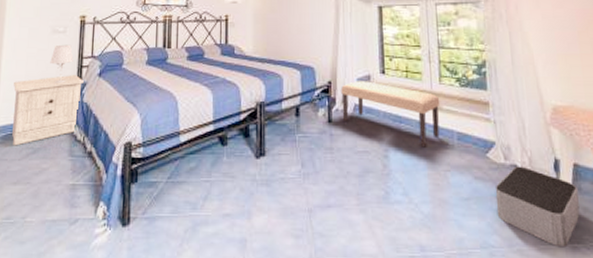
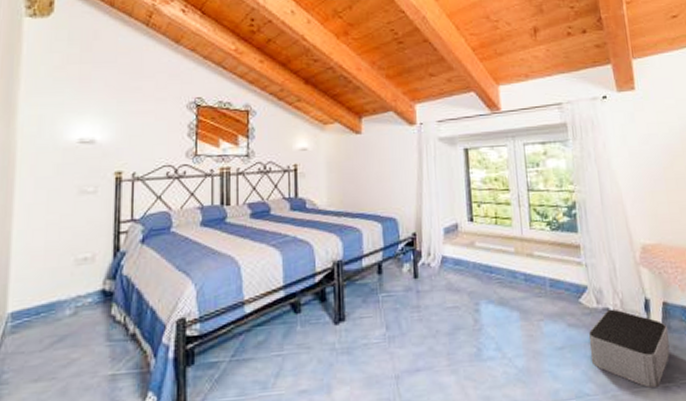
nightstand: present [12,75,84,146] -> none [30,243,122,335]
table lamp: present [50,44,74,83] -> none [77,207,108,255]
bench: present [341,81,440,148] -> none [427,230,532,298]

